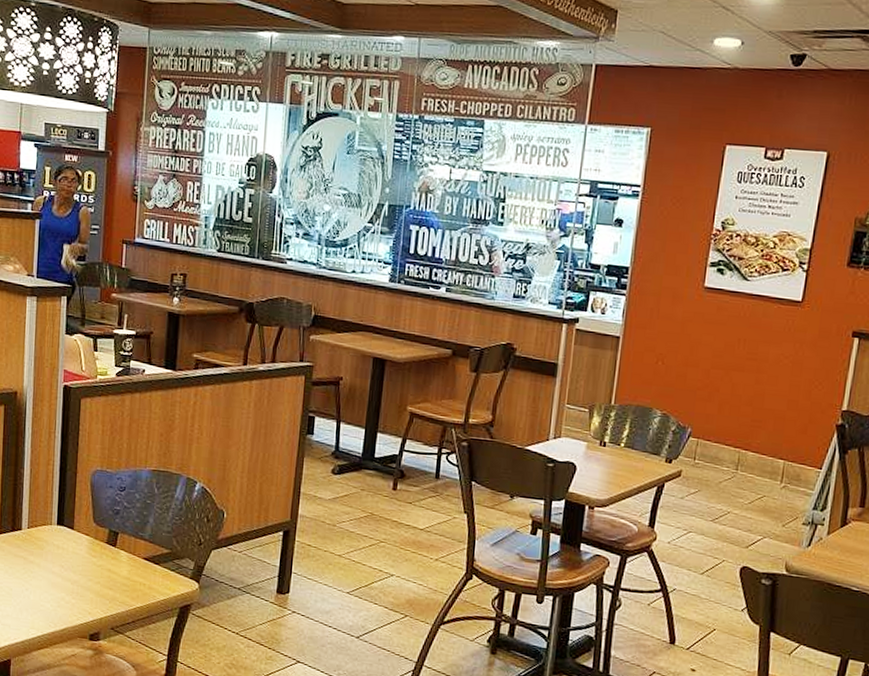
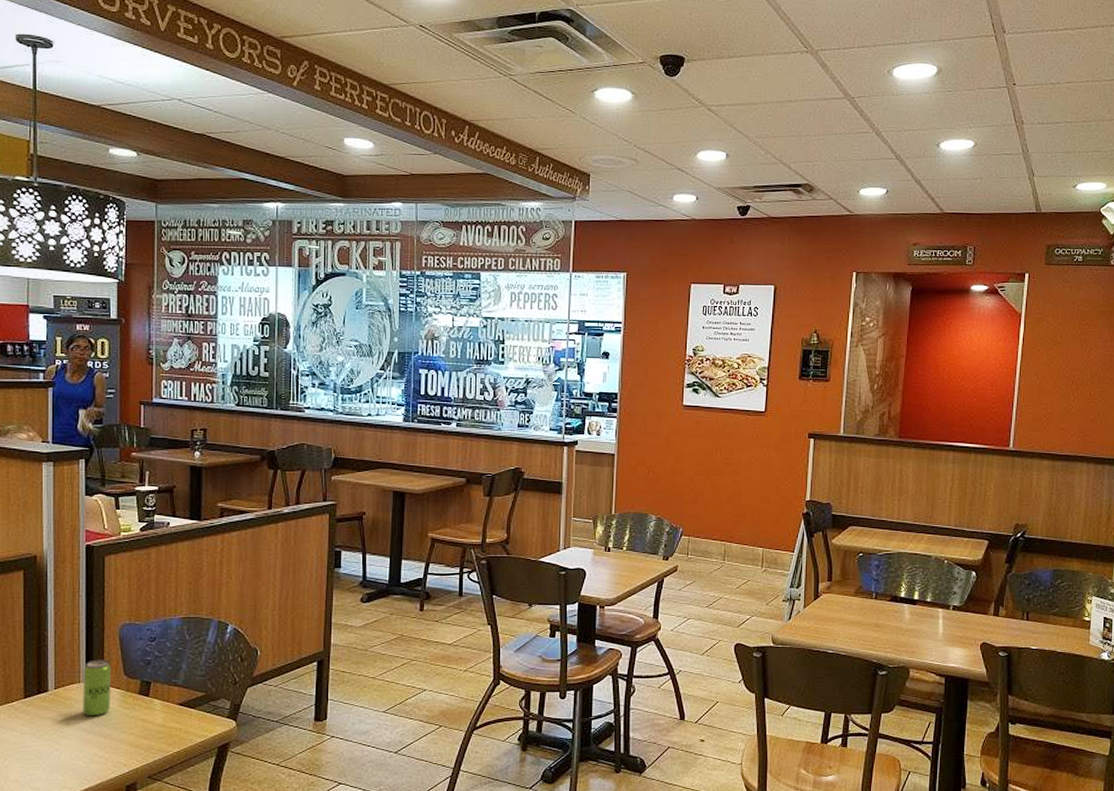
beverage can: none [53,503,82,561] -> present [83,659,112,717]

